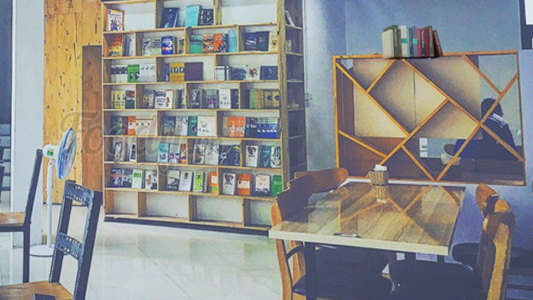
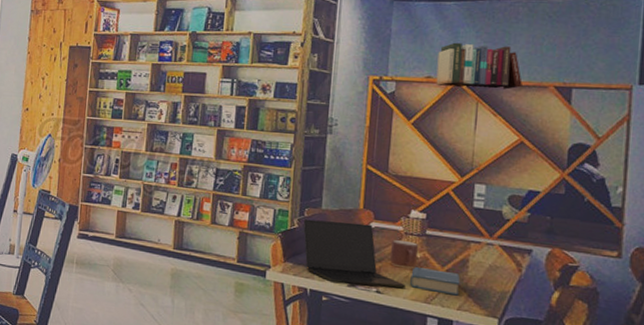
laptop: none [294,180,378,234] -> present [303,219,406,289]
mug: none [363,191,385,214] -> present [389,240,419,269]
hardback book: none [381,211,418,232] -> present [410,266,461,296]

